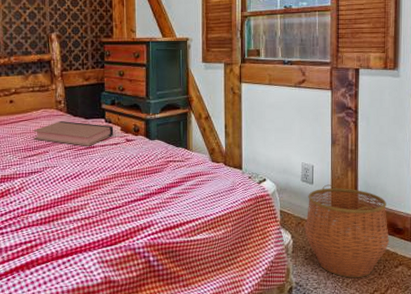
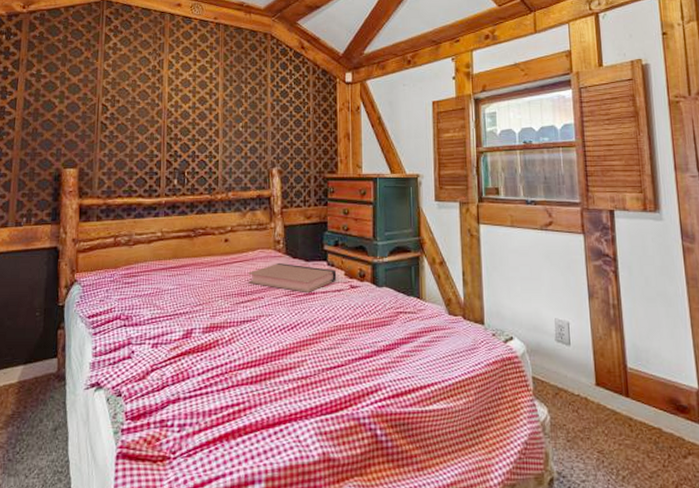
basket: present [304,184,390,279] -> none [563,346,673,470]

